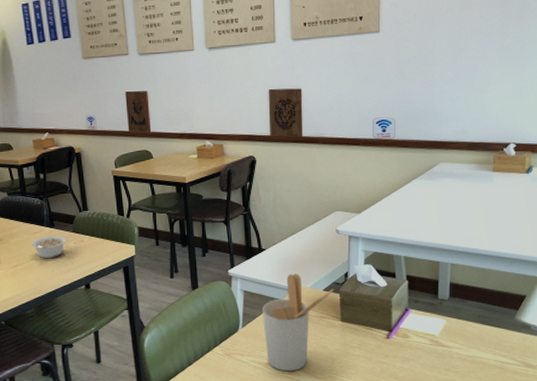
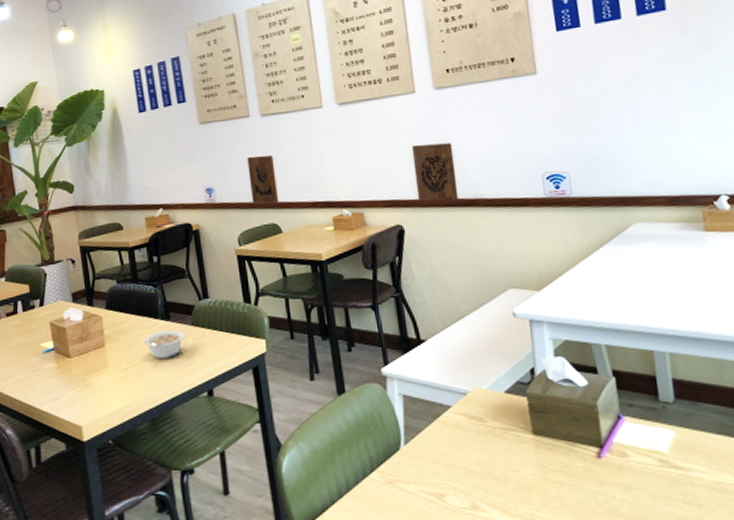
utensil holder: present [261,274,335,372] -> none [427,371,520,506]

